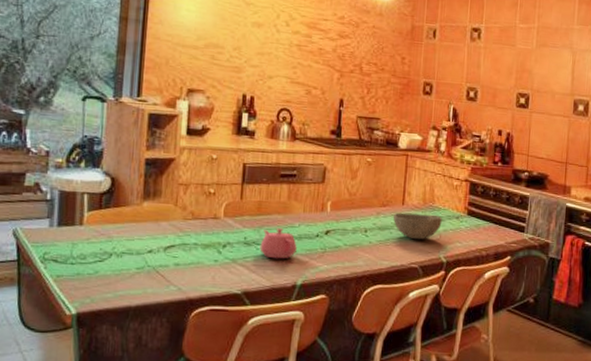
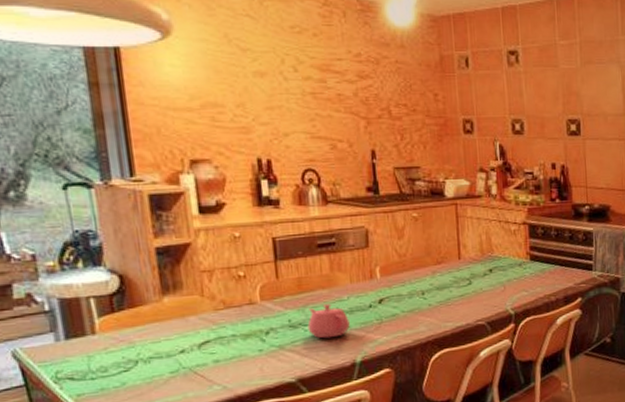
bowl: present [392,212,442,240] -> none [450,265,504,295]

